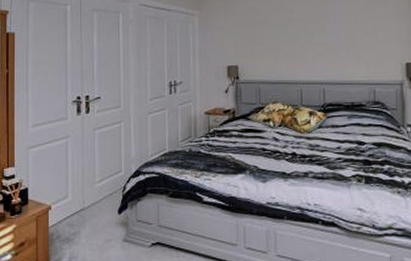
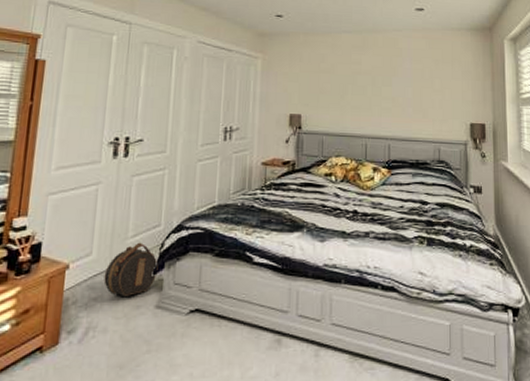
hat box: none [79,186,123,233] -> present [104,242,158,298]

